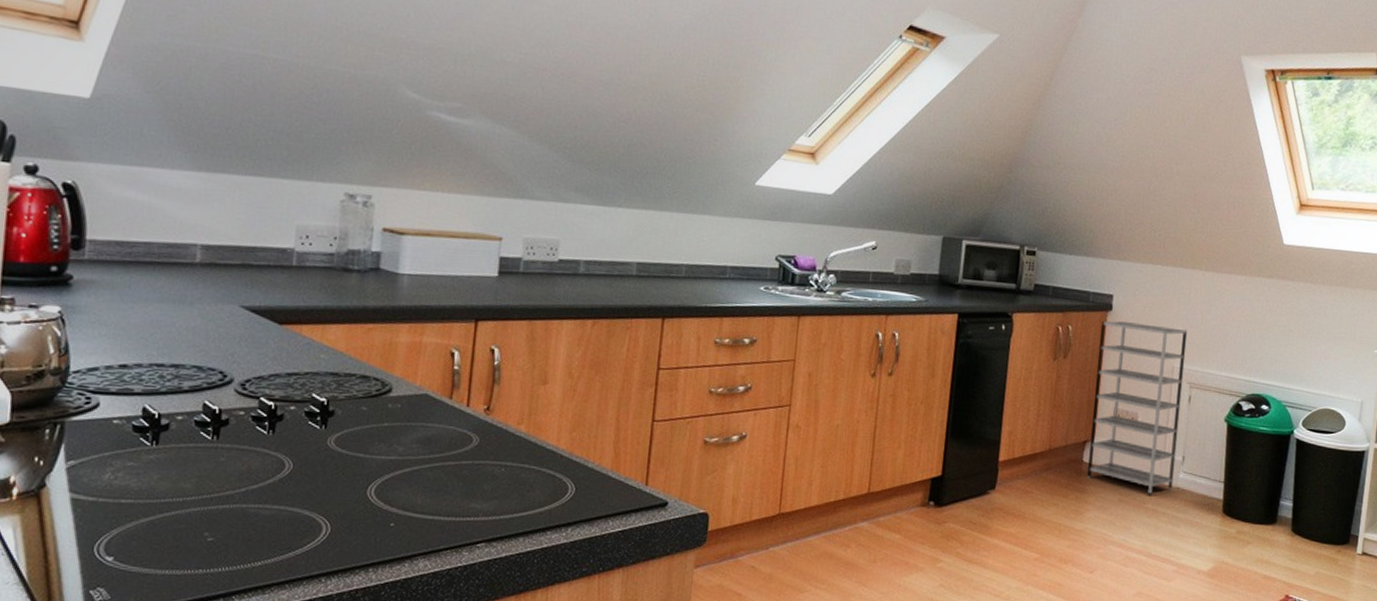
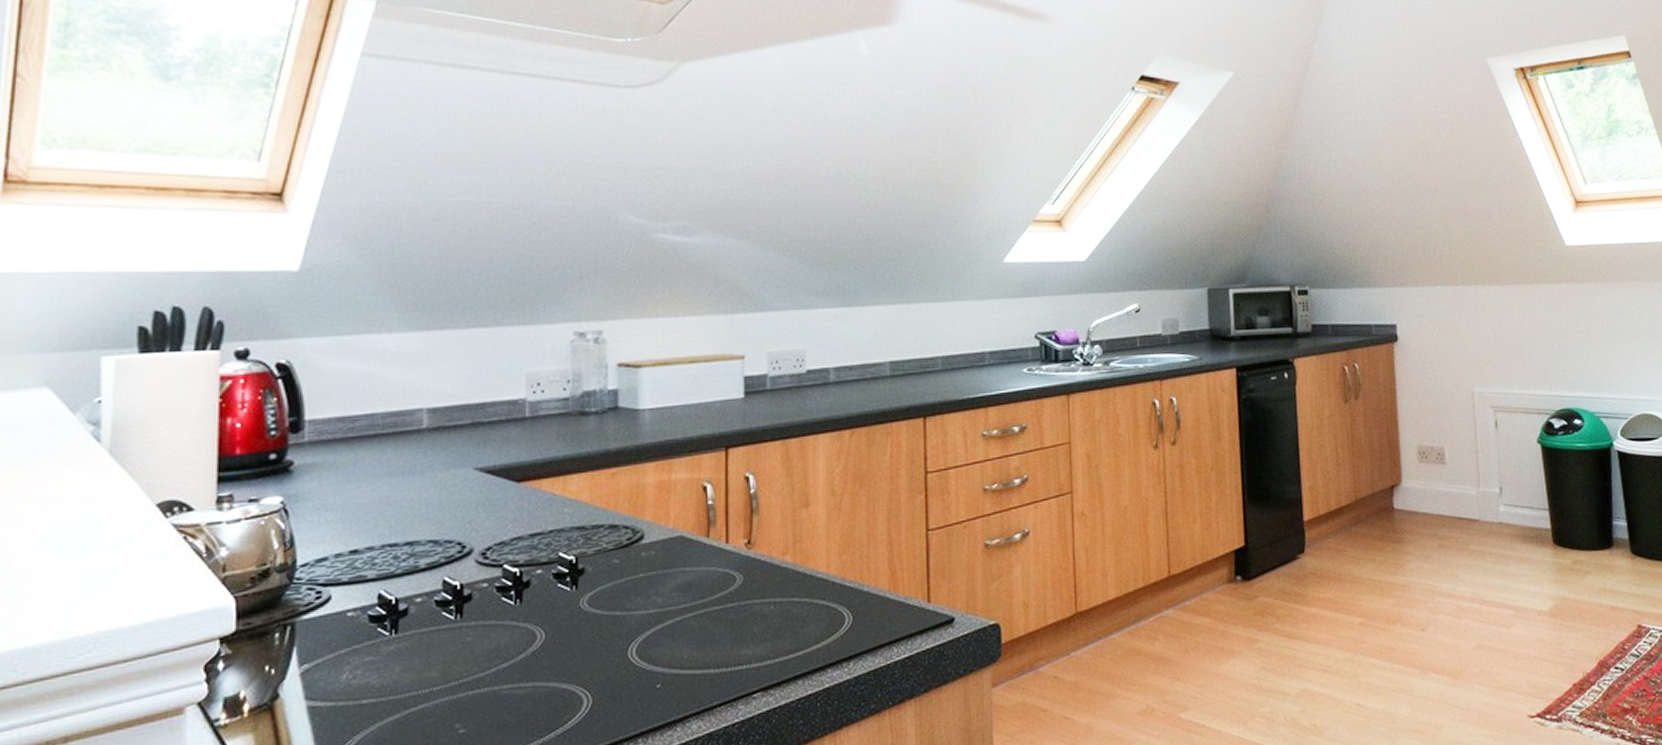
shelving unit: present [1087,321,1188,495] -> none [1388,350,1495,535]

